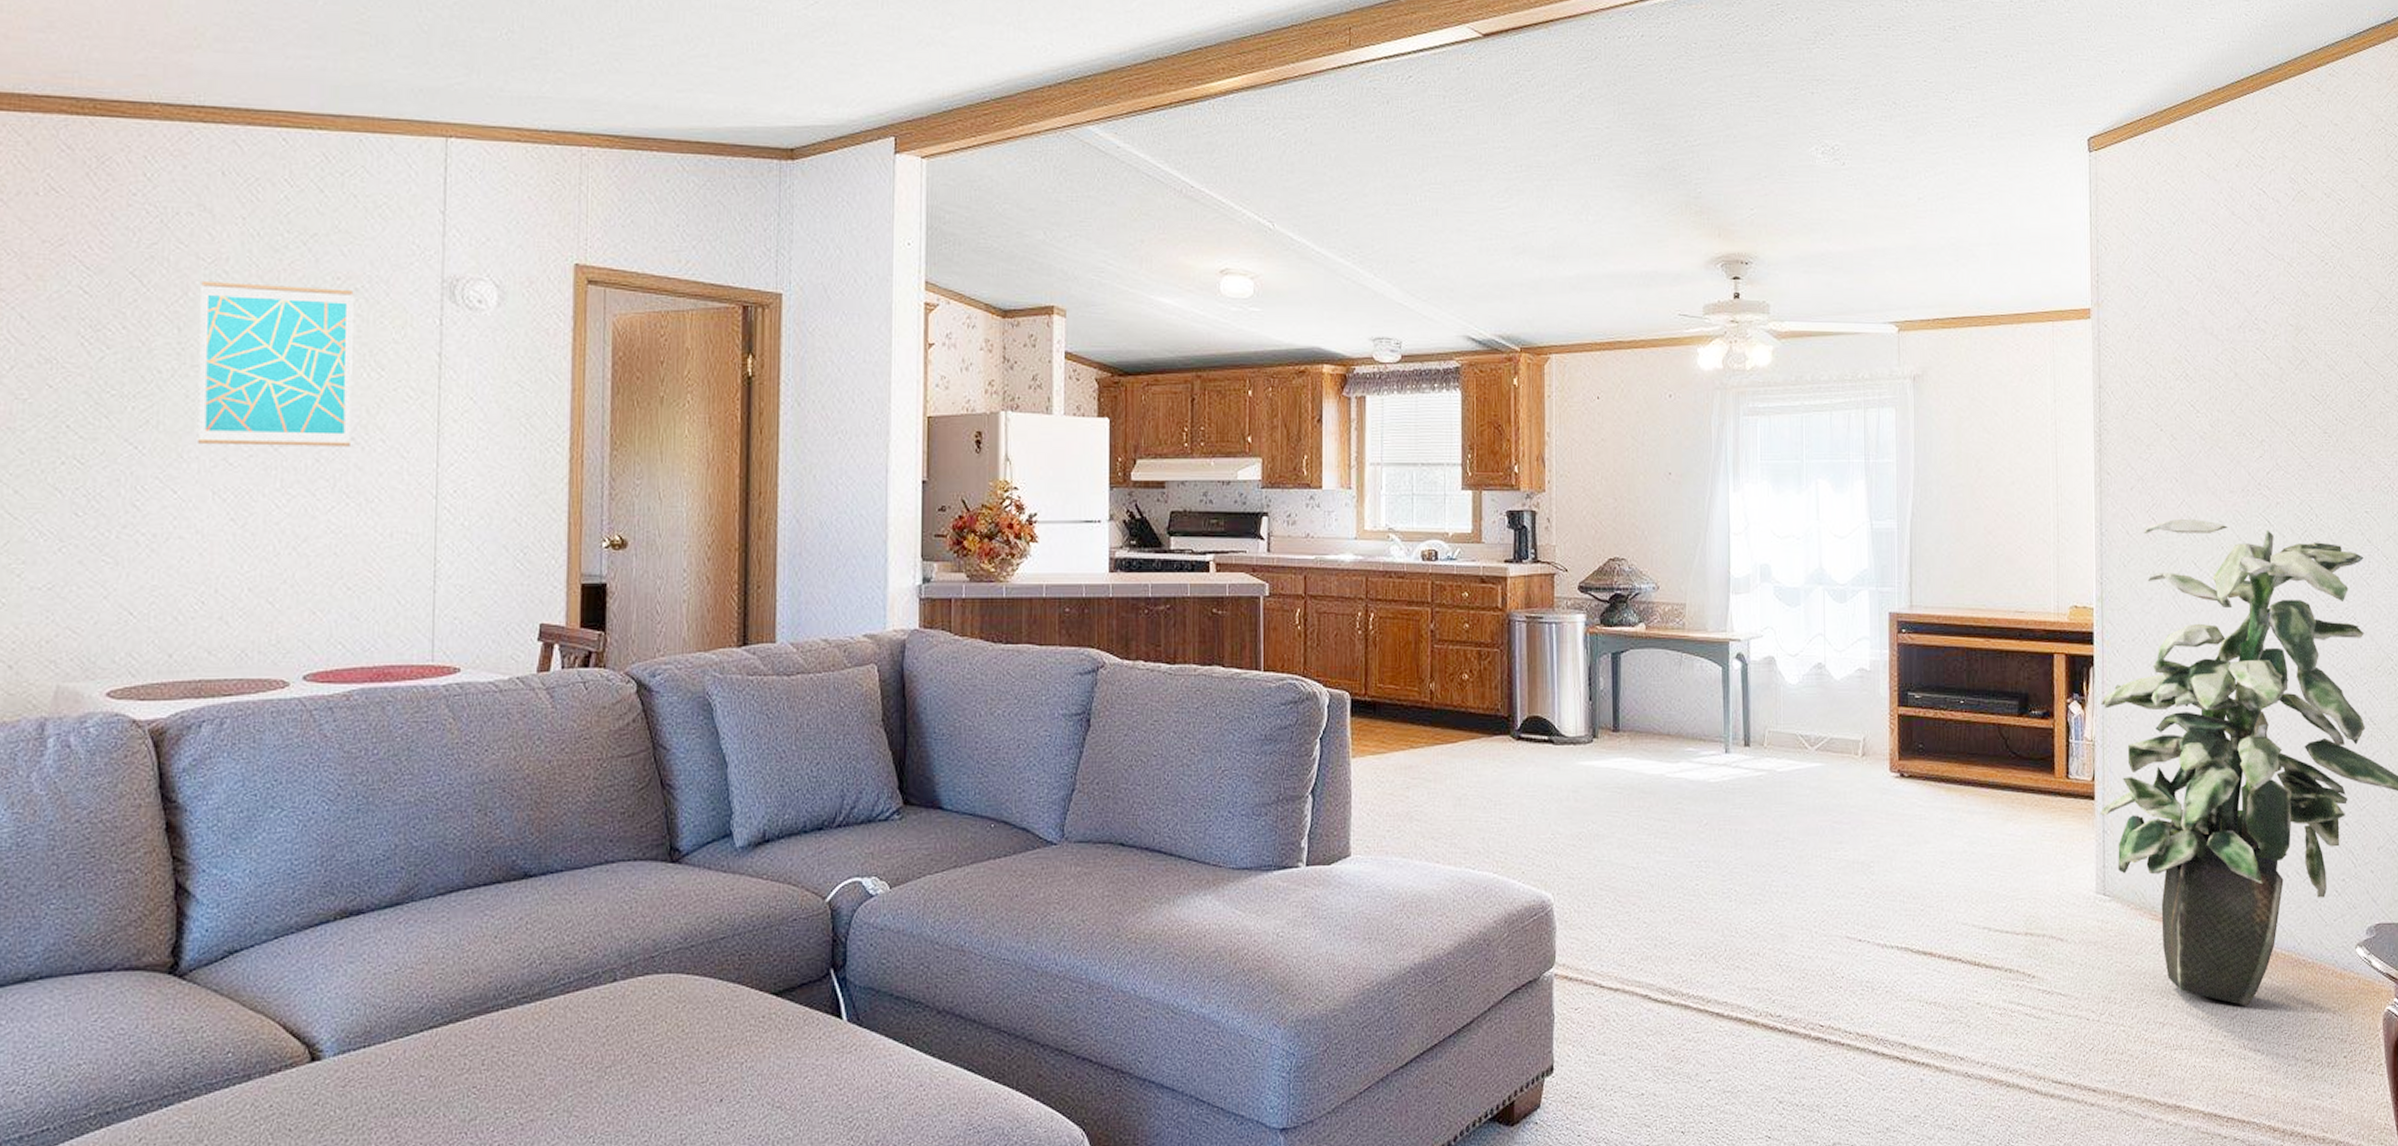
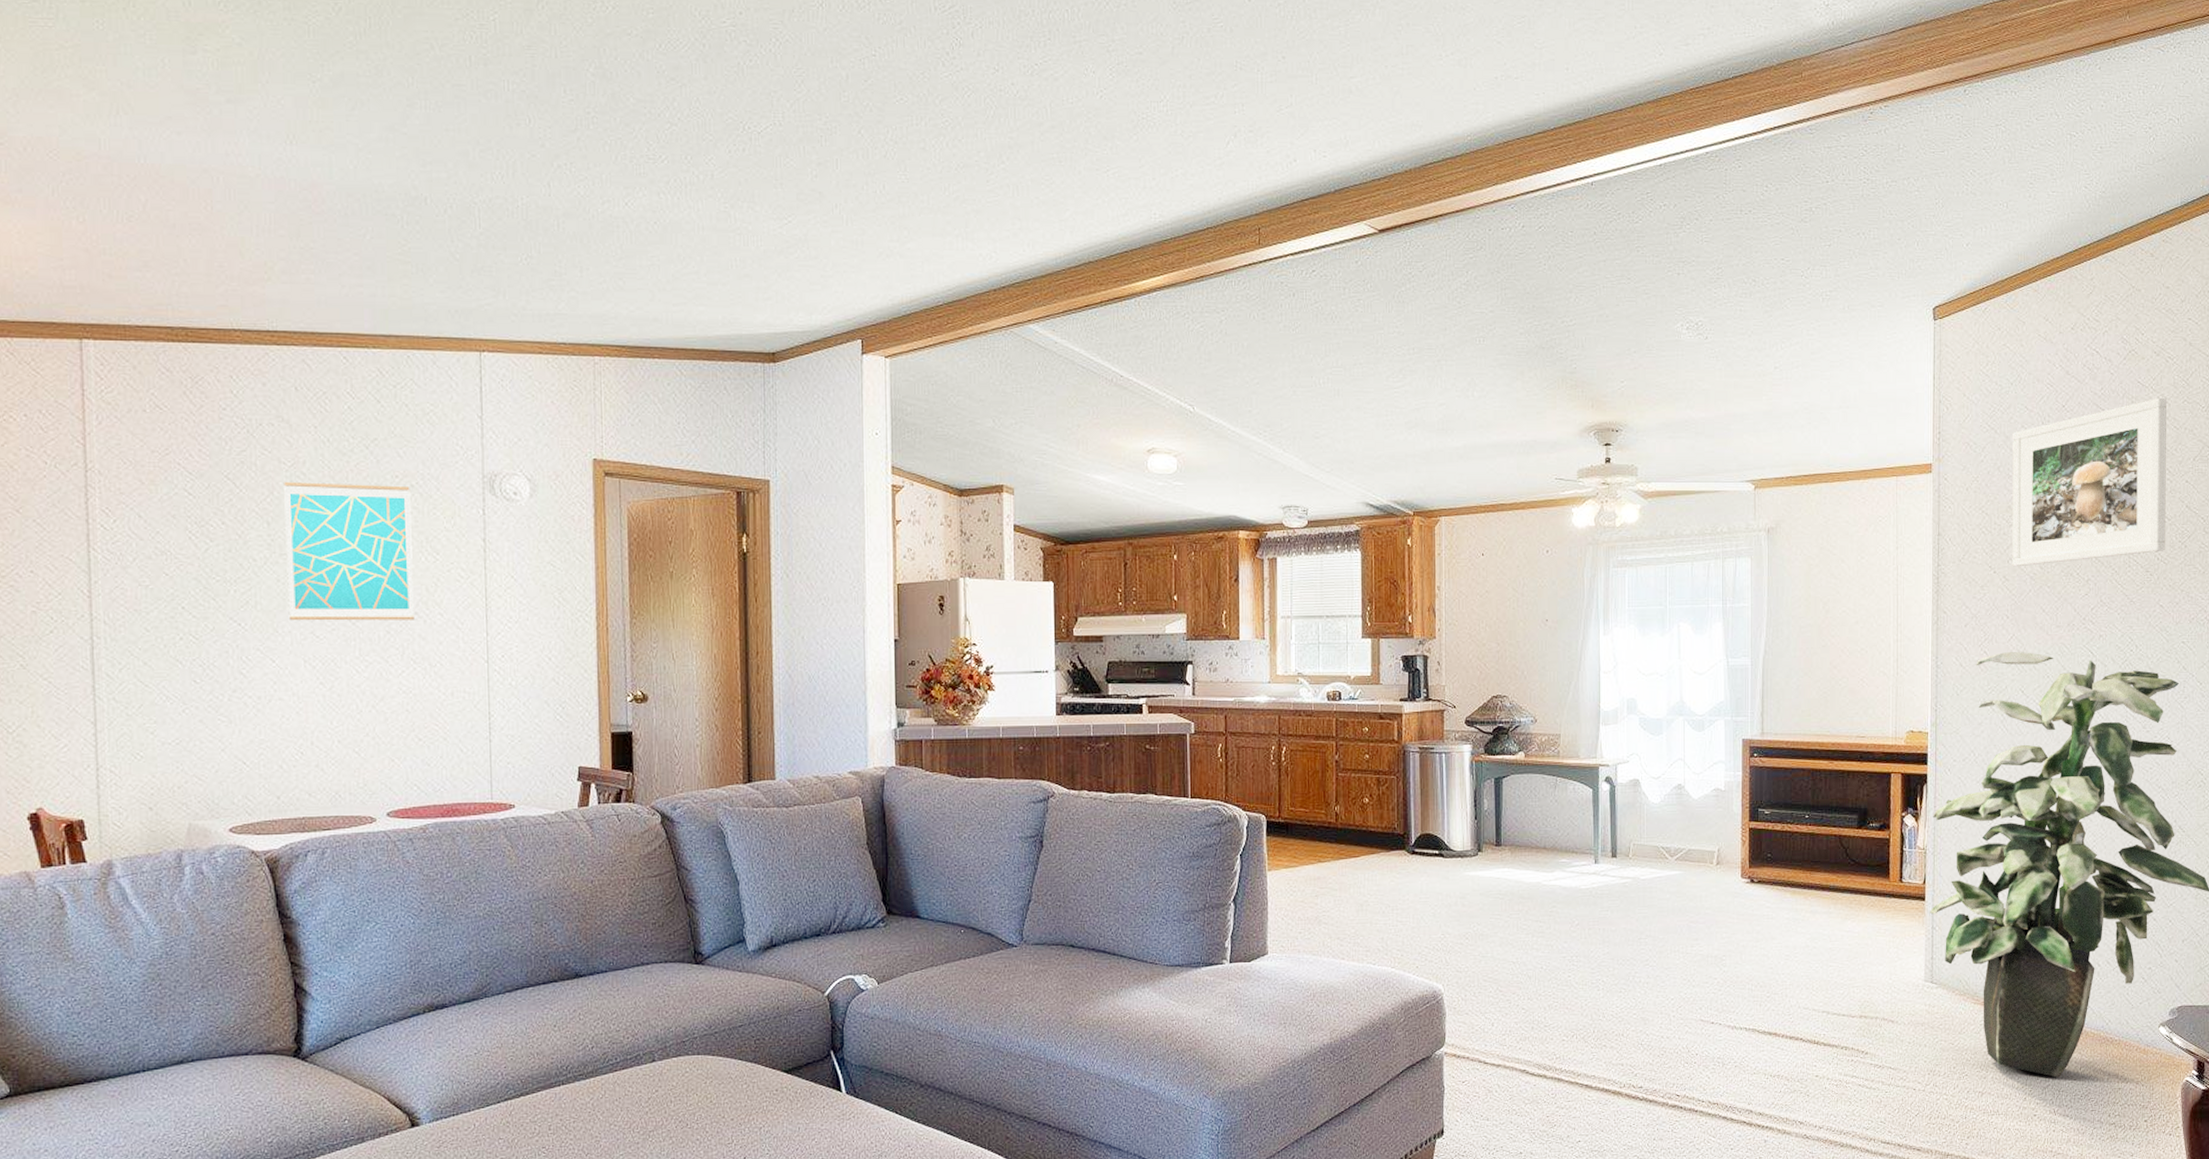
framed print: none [2176,243,2344,425] -> present [2012,397,2166,567]

